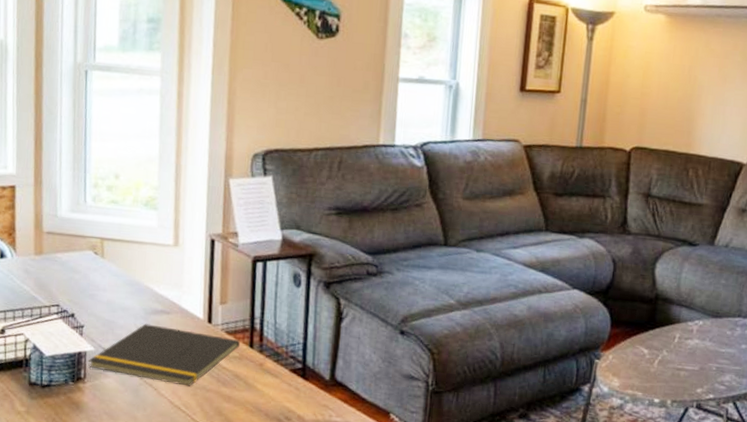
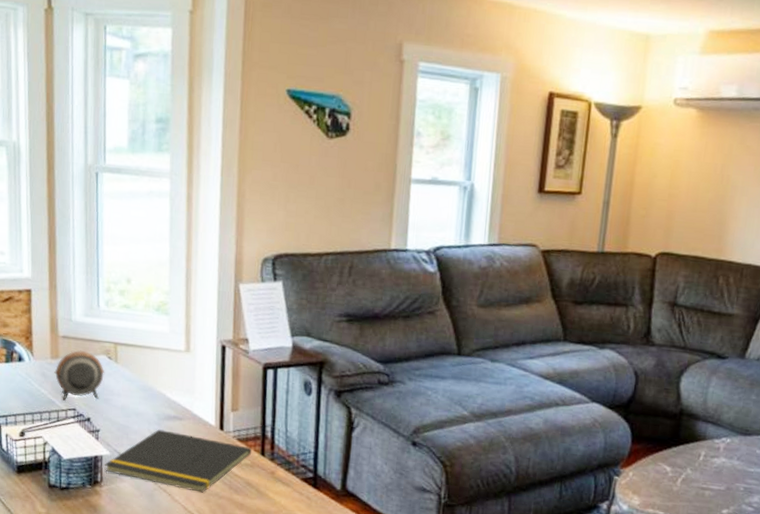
speaker: none [38,245,91,297] -> present [54,350,105,401]

